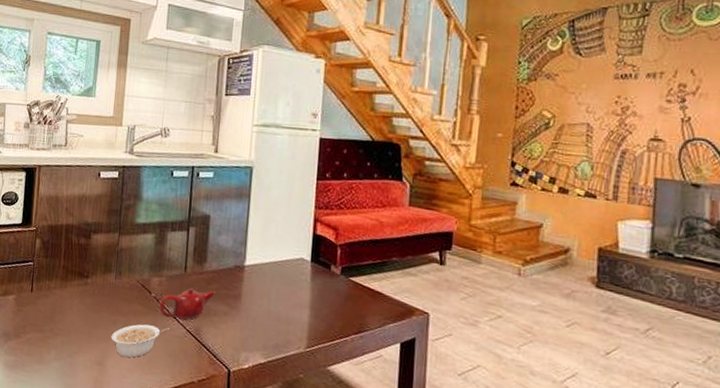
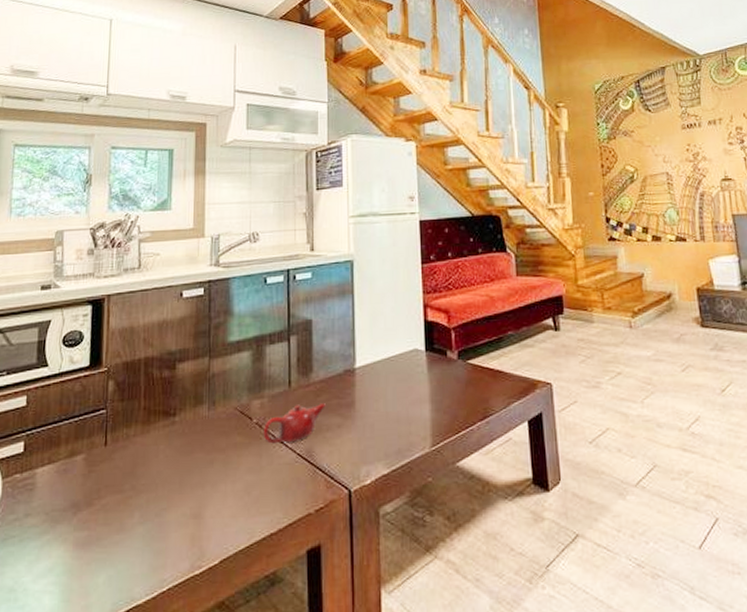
legume: present [111,324,170,358] -> none [208,455,277,502]

